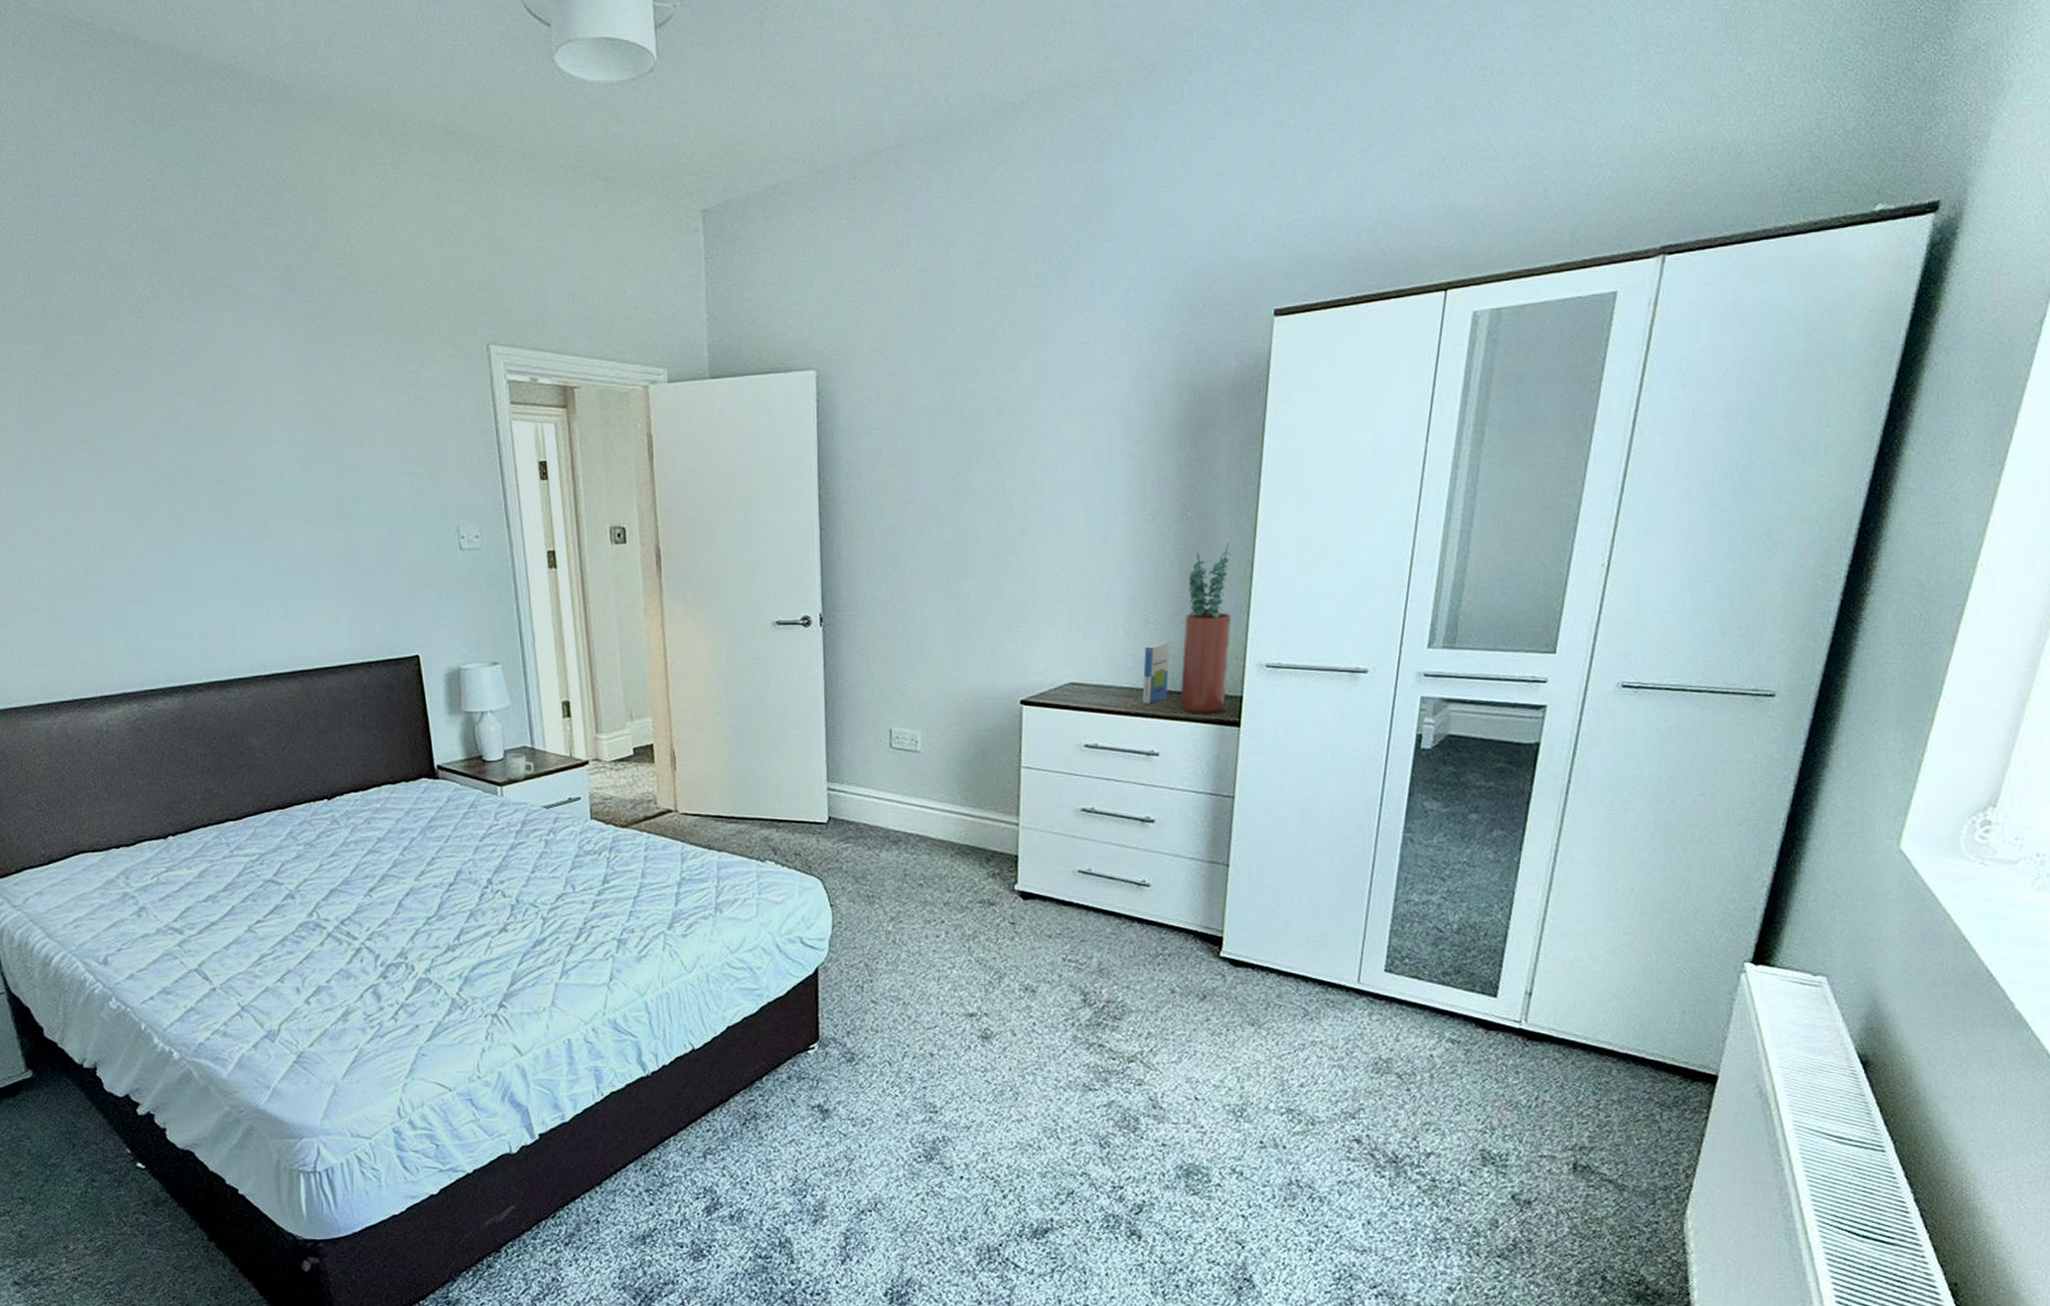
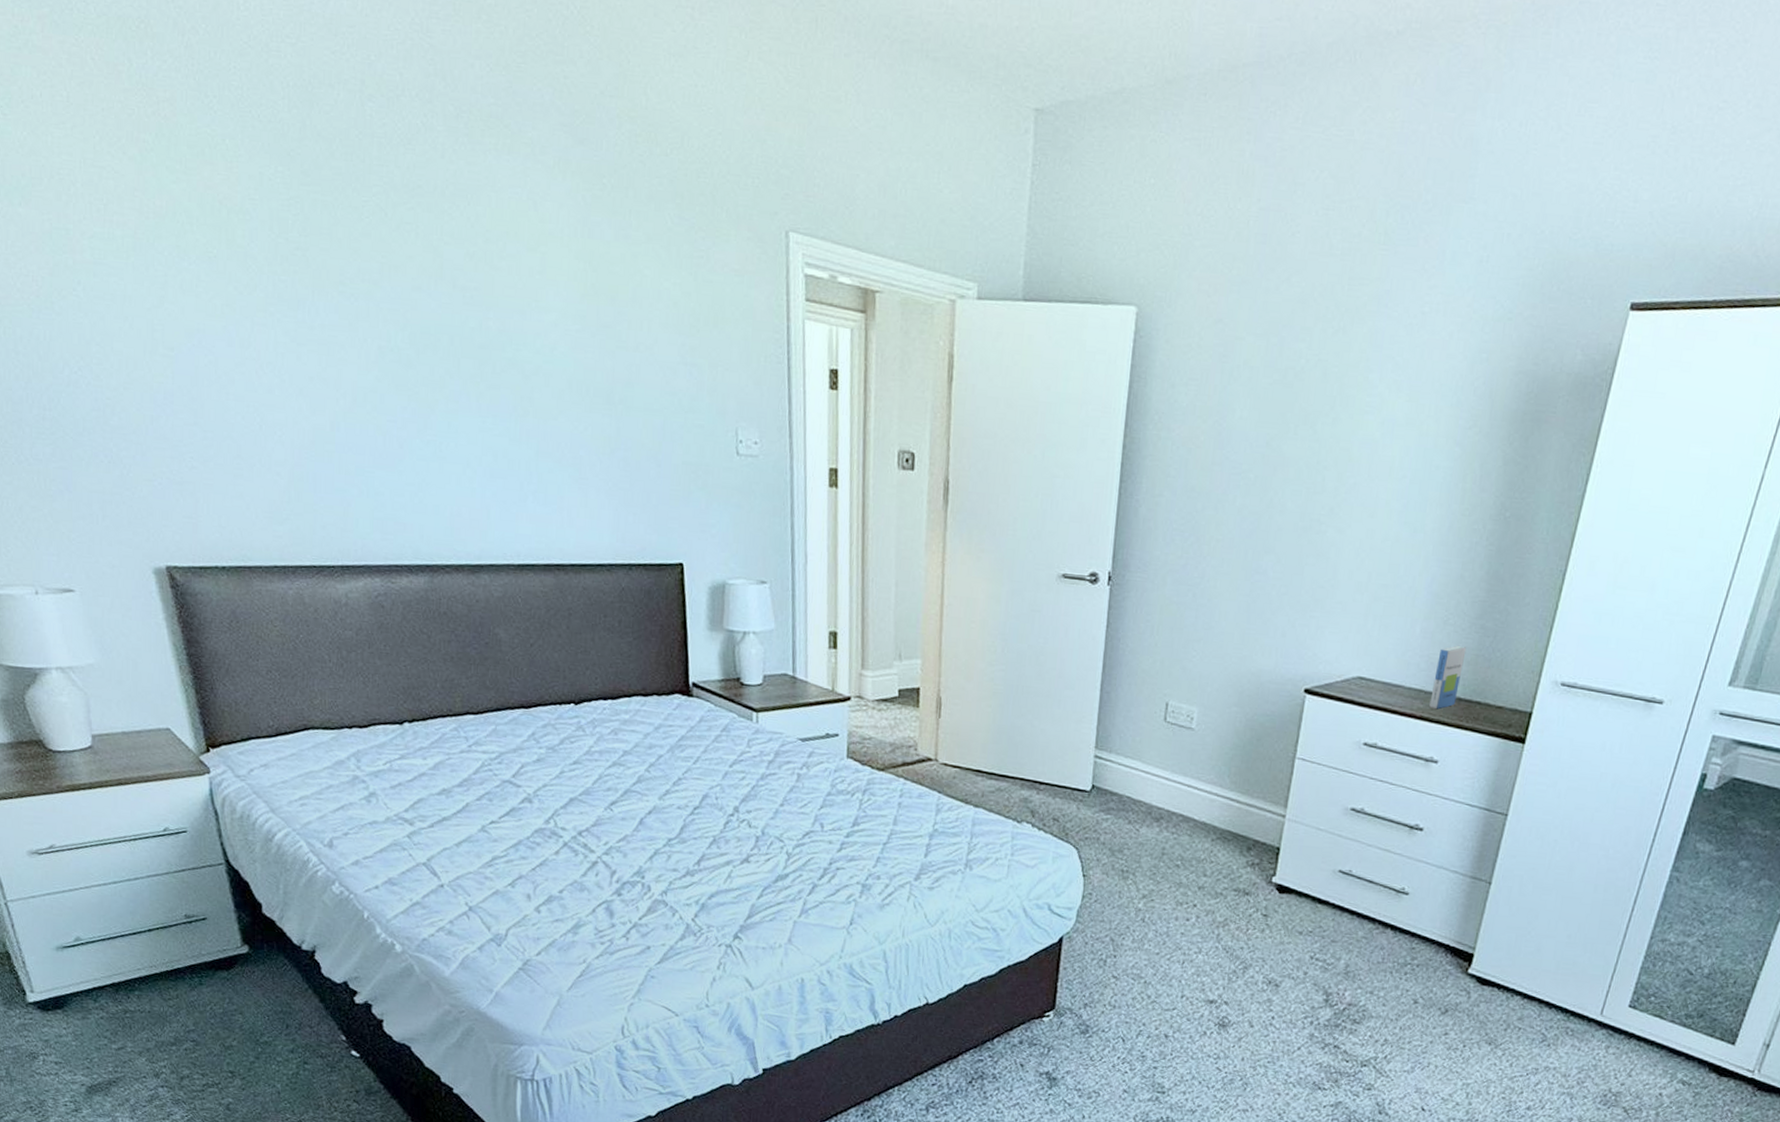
mug: present [505,753,534,781] -> none [763,679,793,710]
vase: present [1180,542,1232,714] -> none [1467,549,1545,727]

